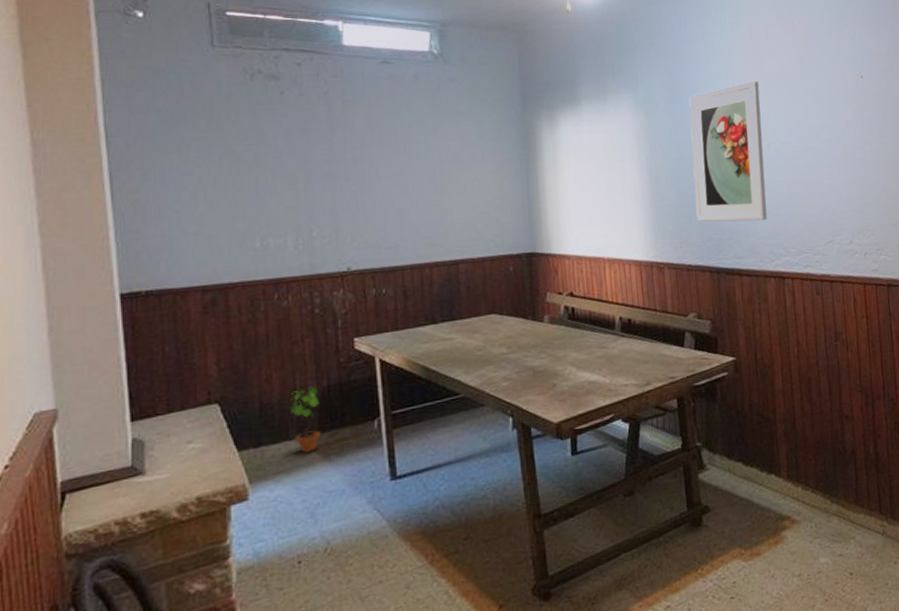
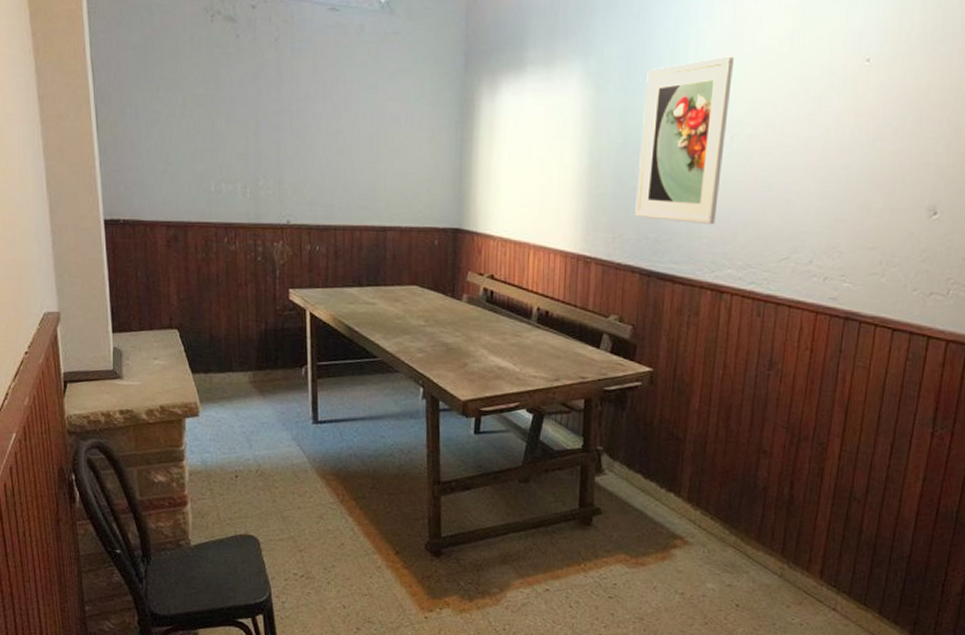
potted plant: present [290,386,321,453] -> none [234,327,258,386]

